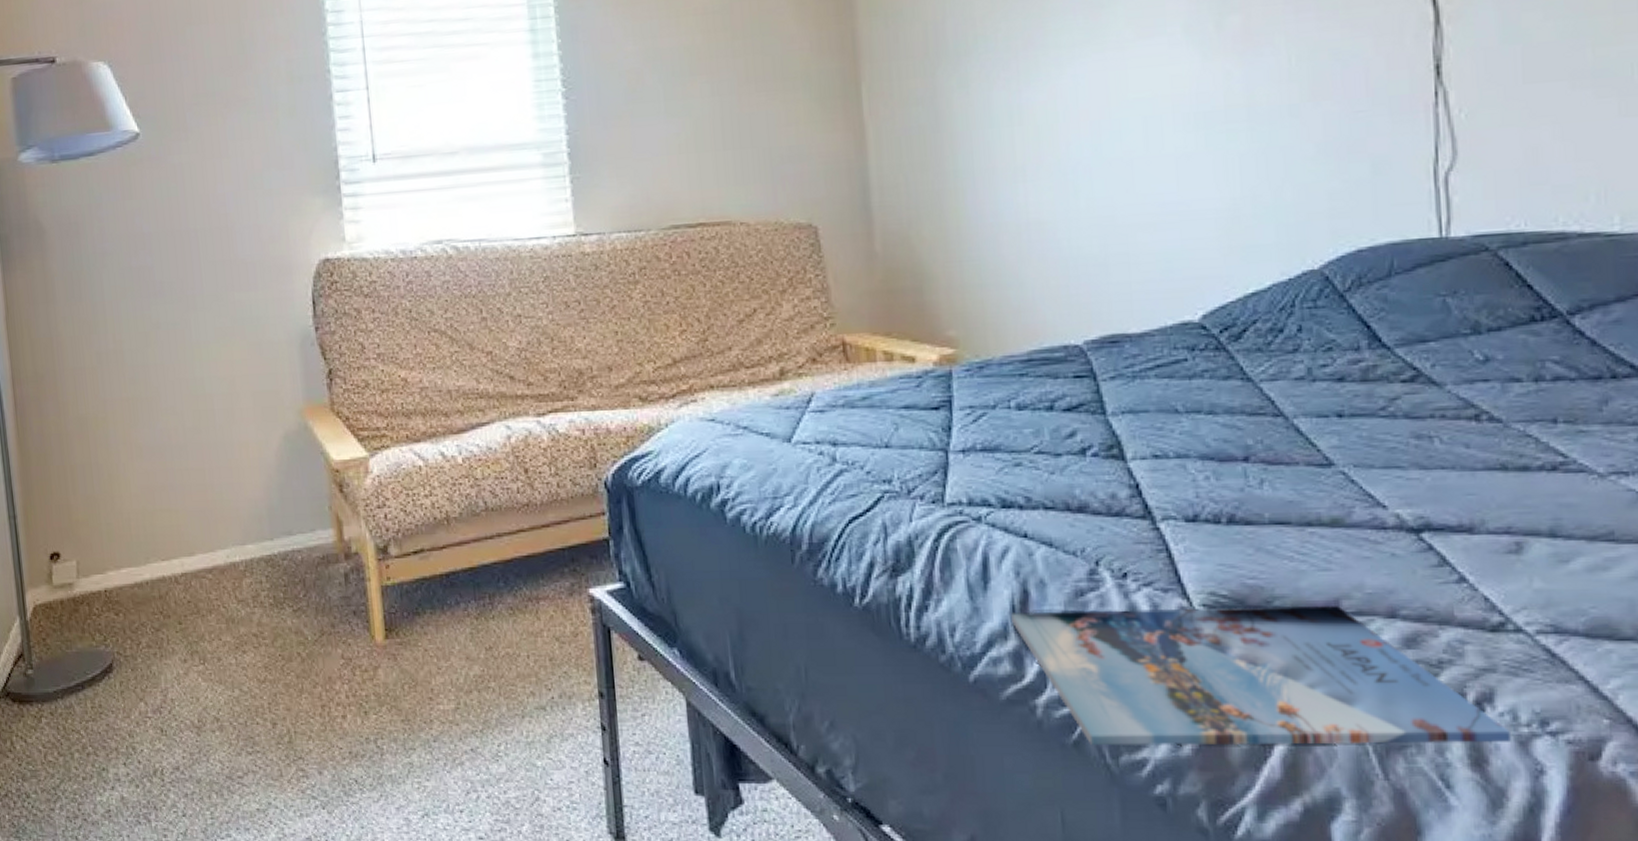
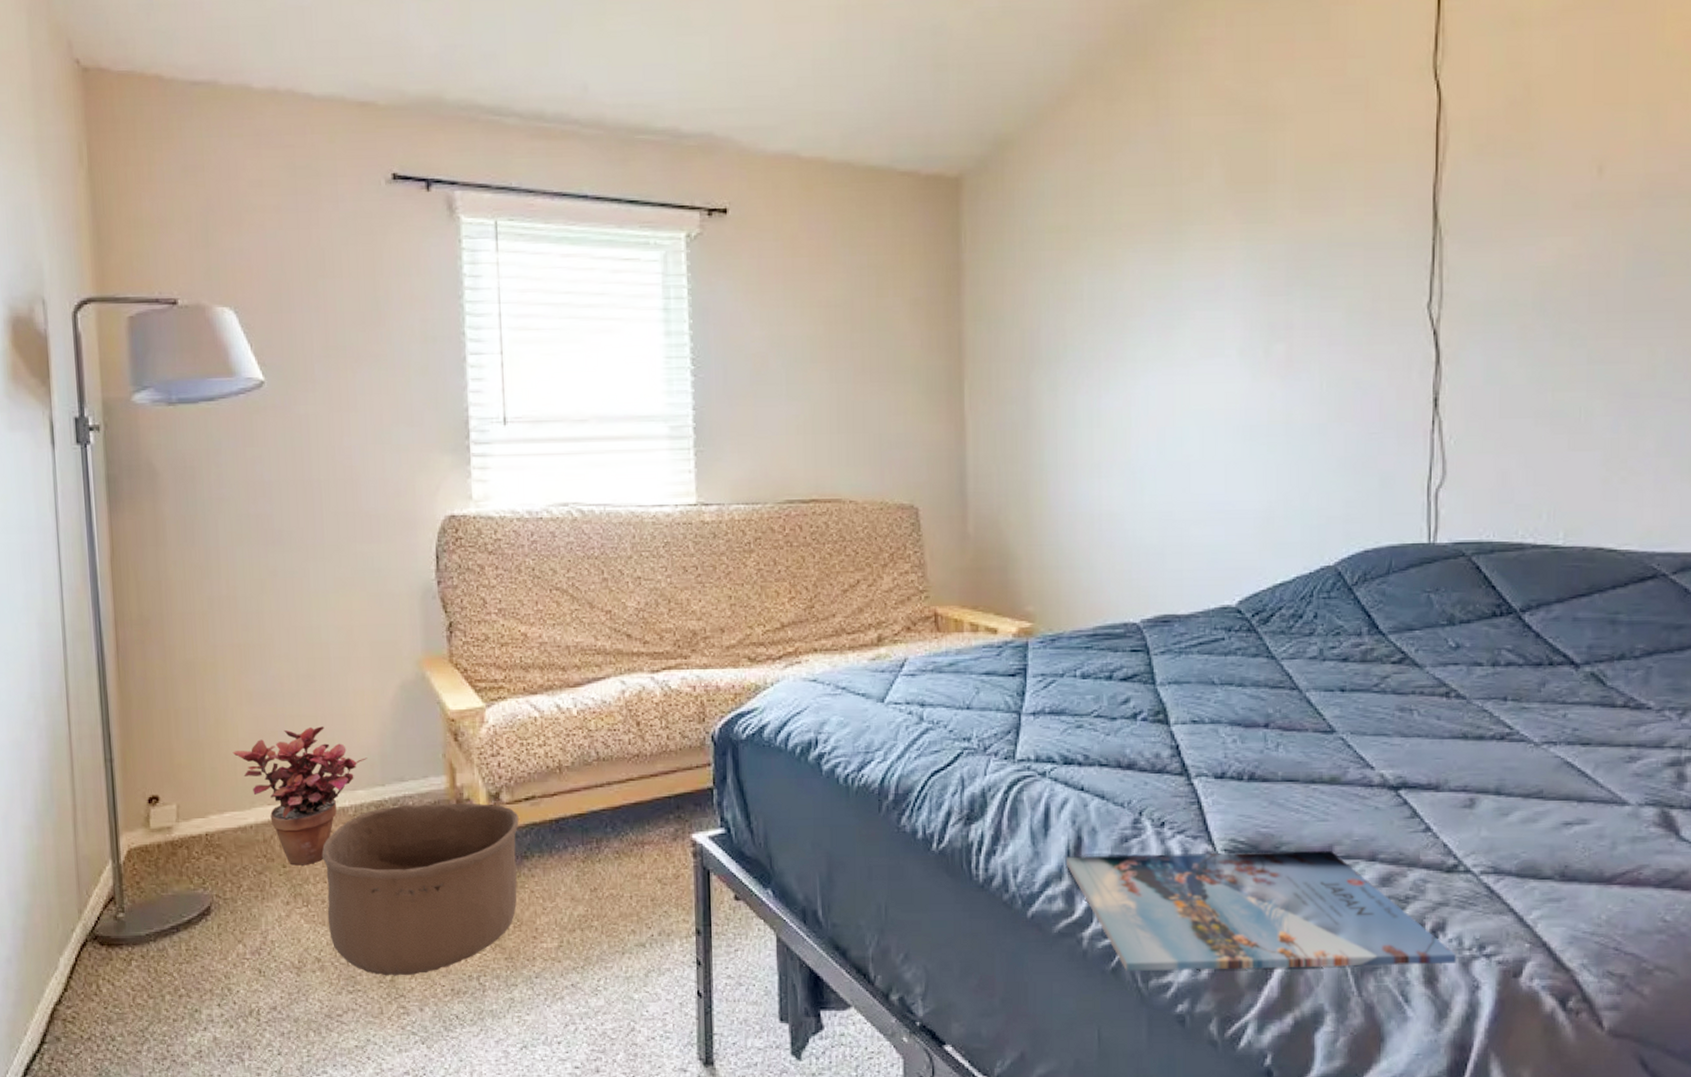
potted plant: none [126,480,256,622] -> present [232,726,368,866]
basket: none [215,558,411,737] -> present [321,804,519,976]

